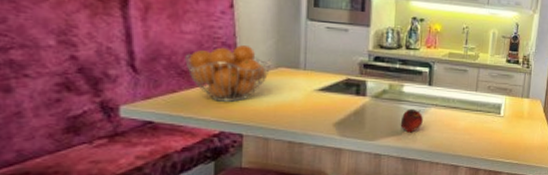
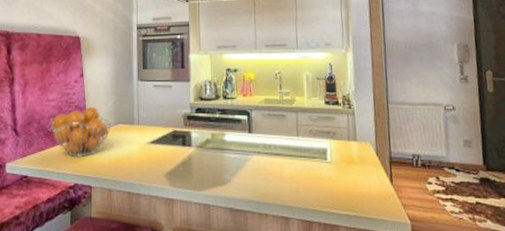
apple: present [400,108,423,133] -> none [225,157,247,182]

